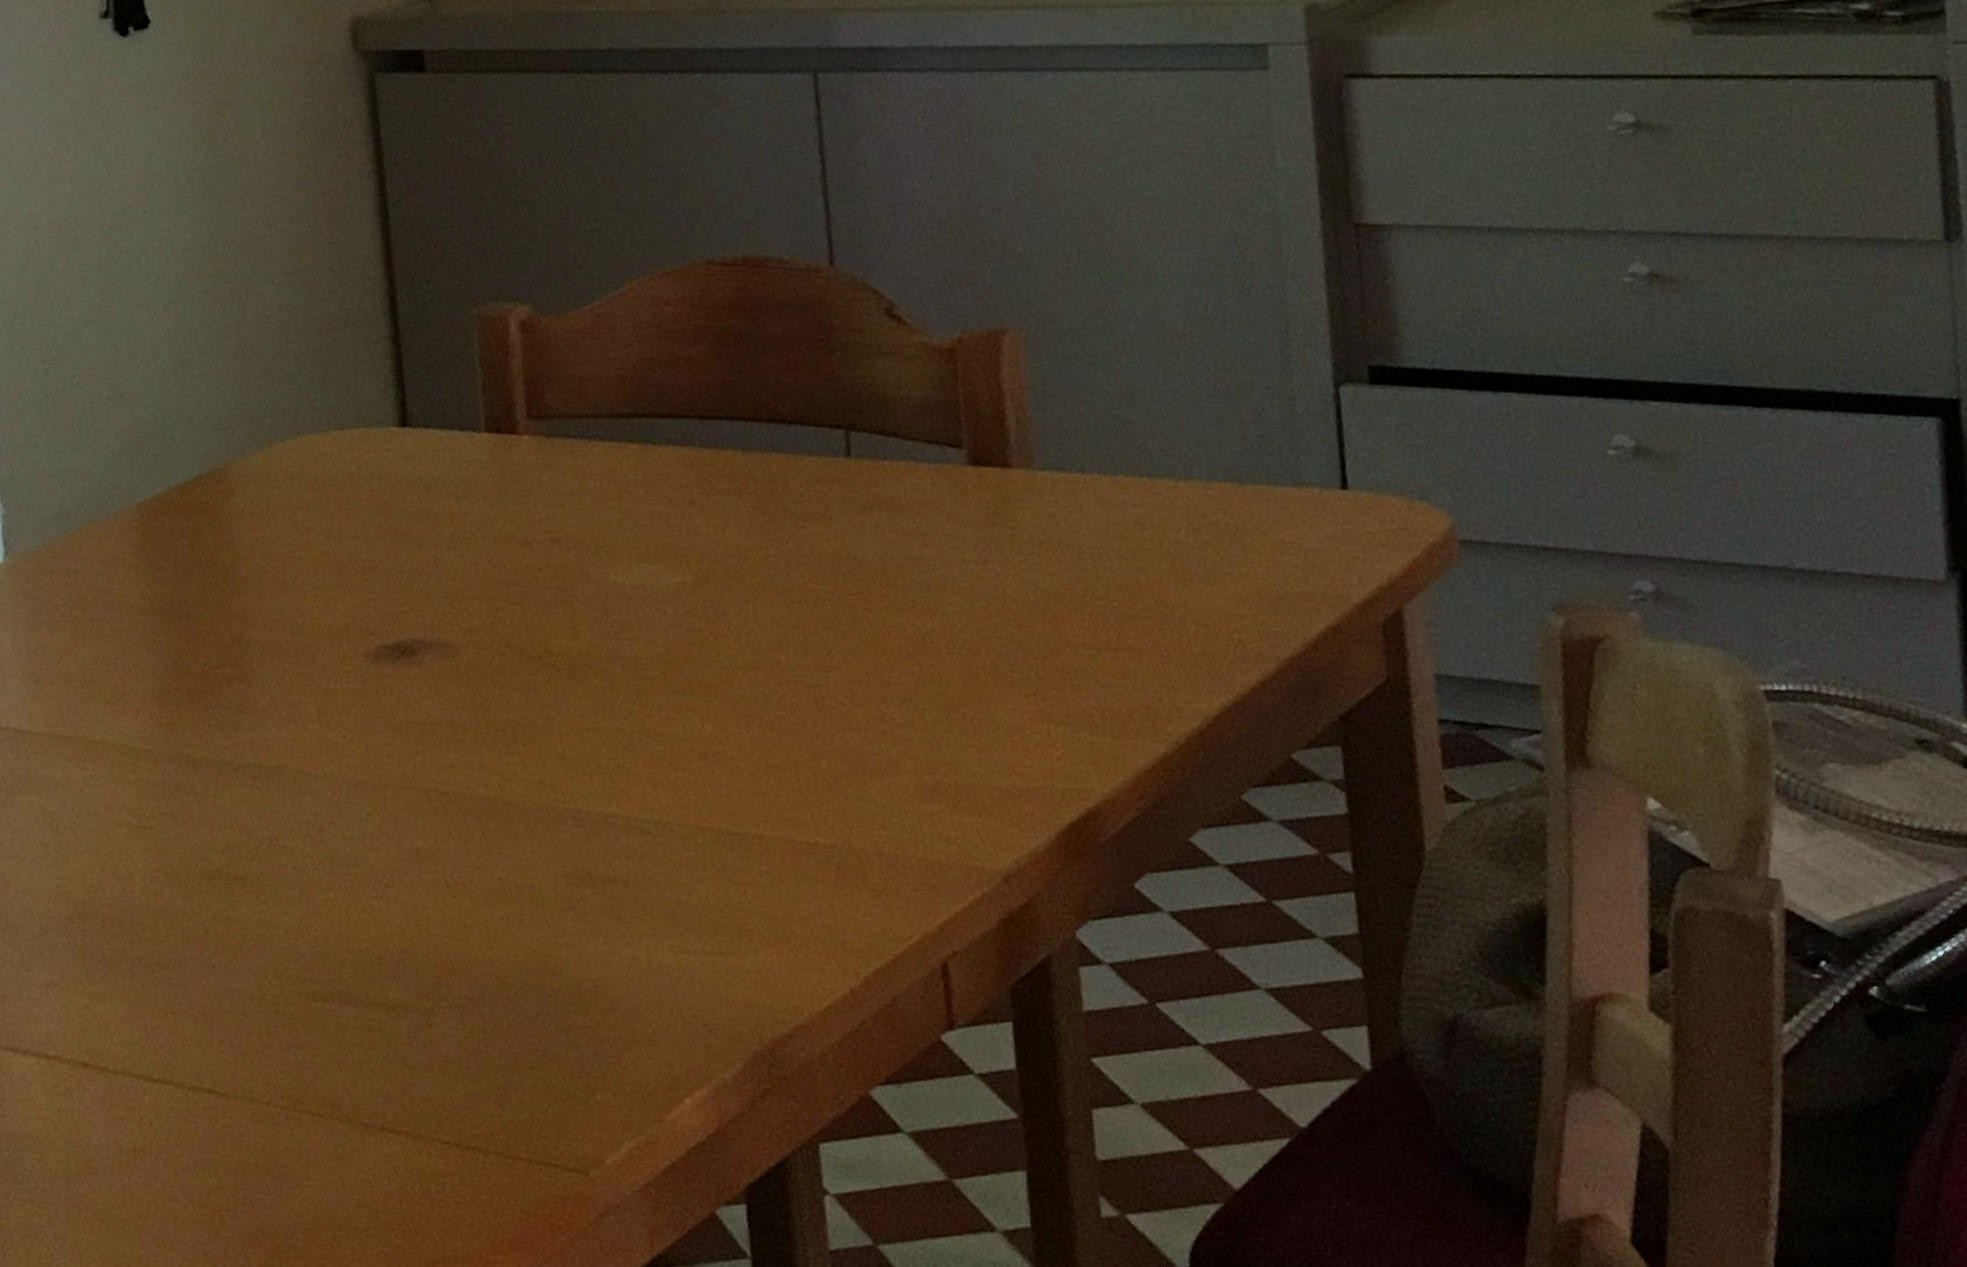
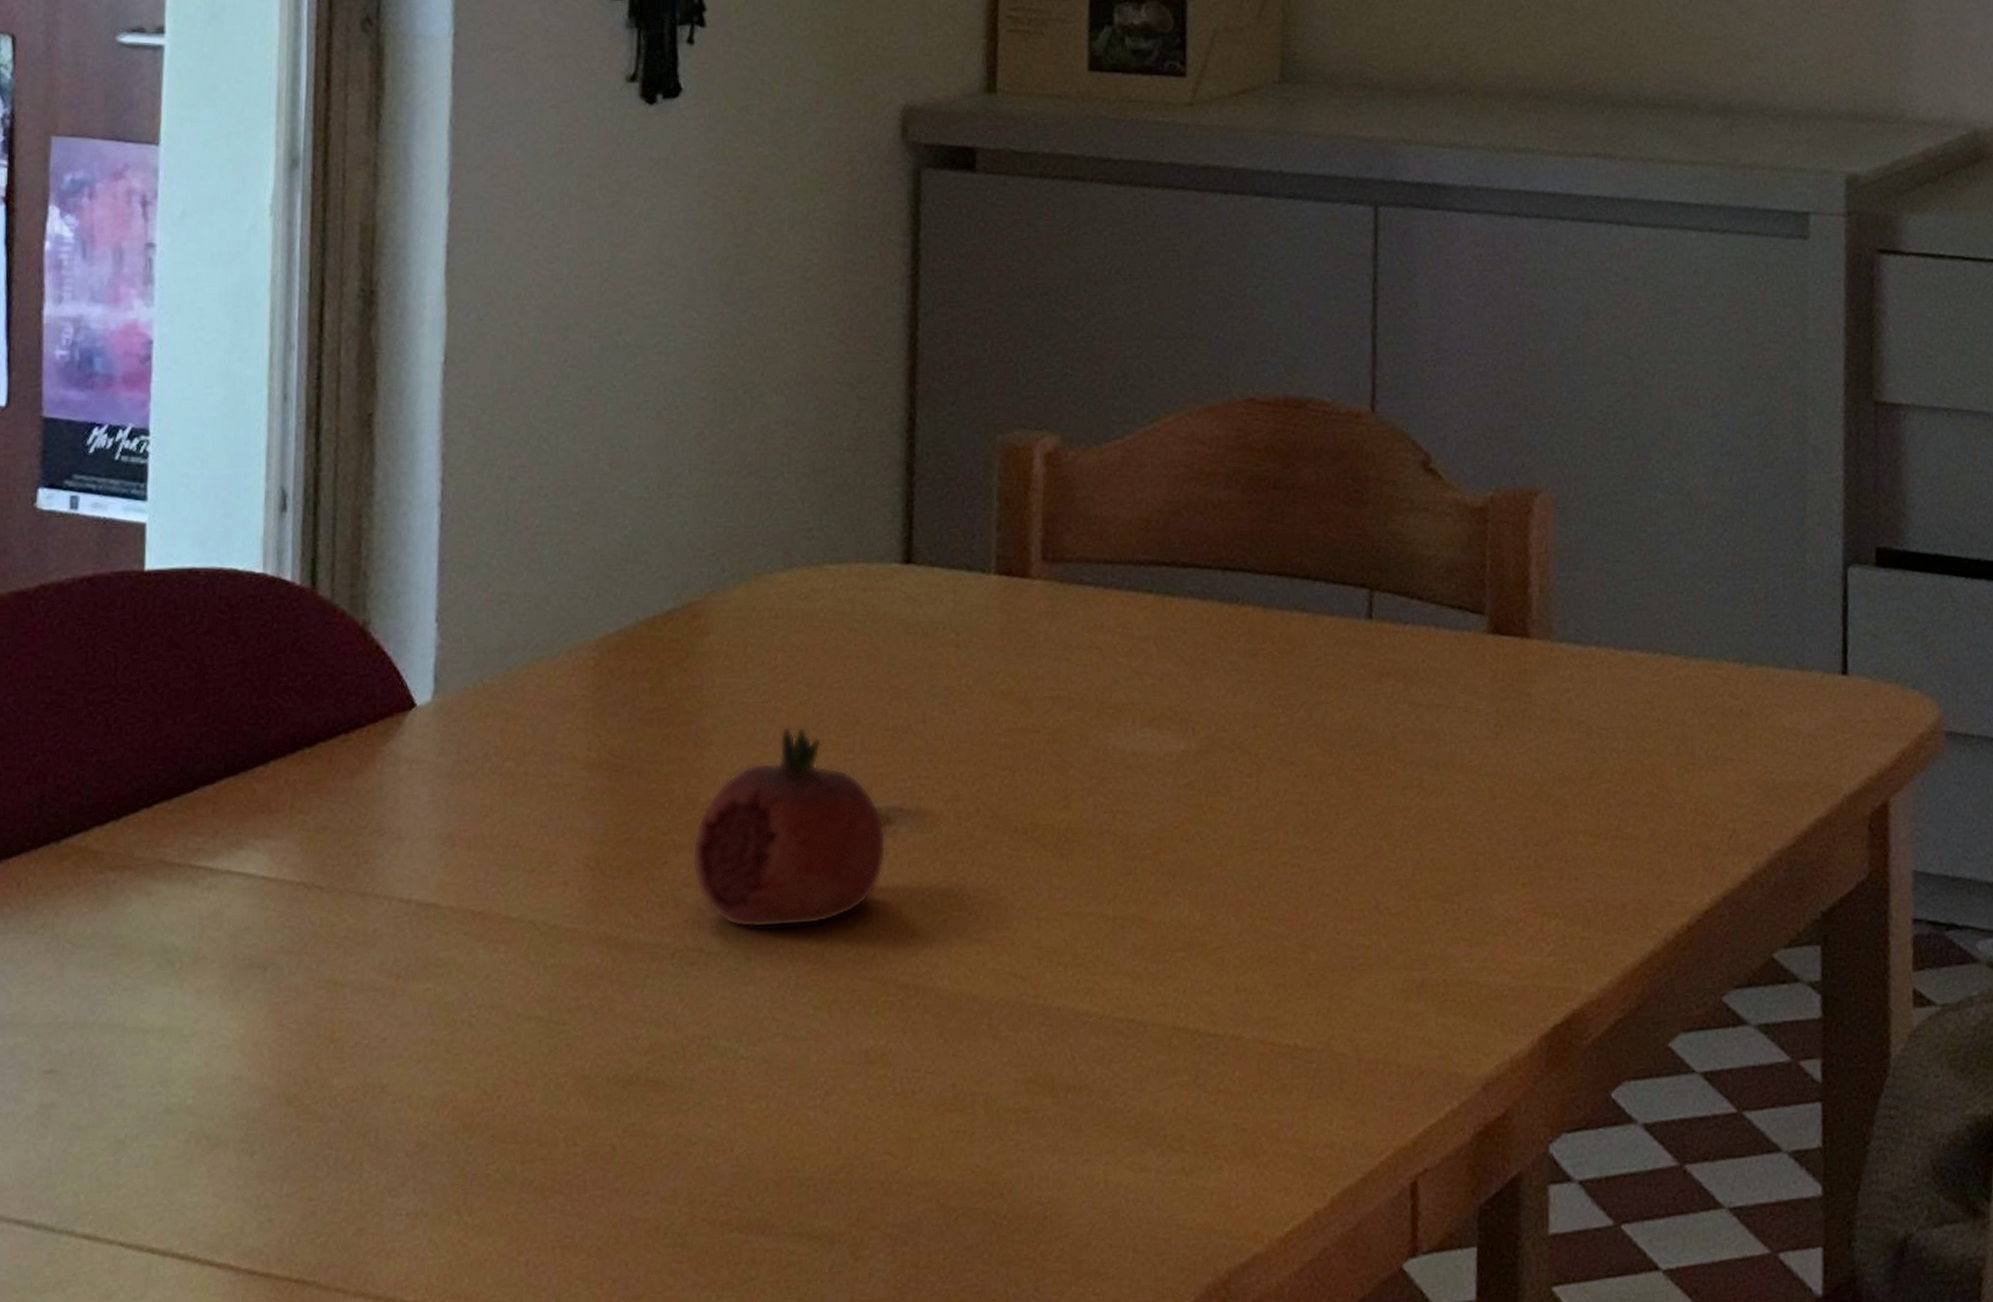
fruit: none [242,572,415,747] -> present [692,726,886,929]

